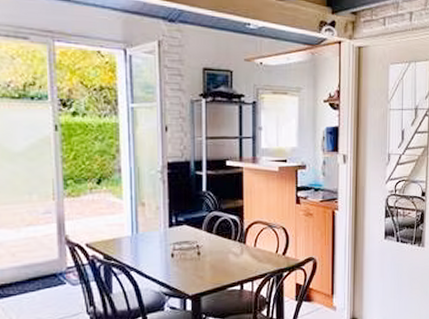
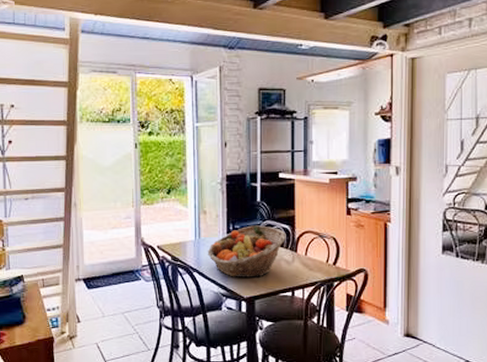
fruit basket: none [146,217,234,274] -> present [207,225,286,278]

